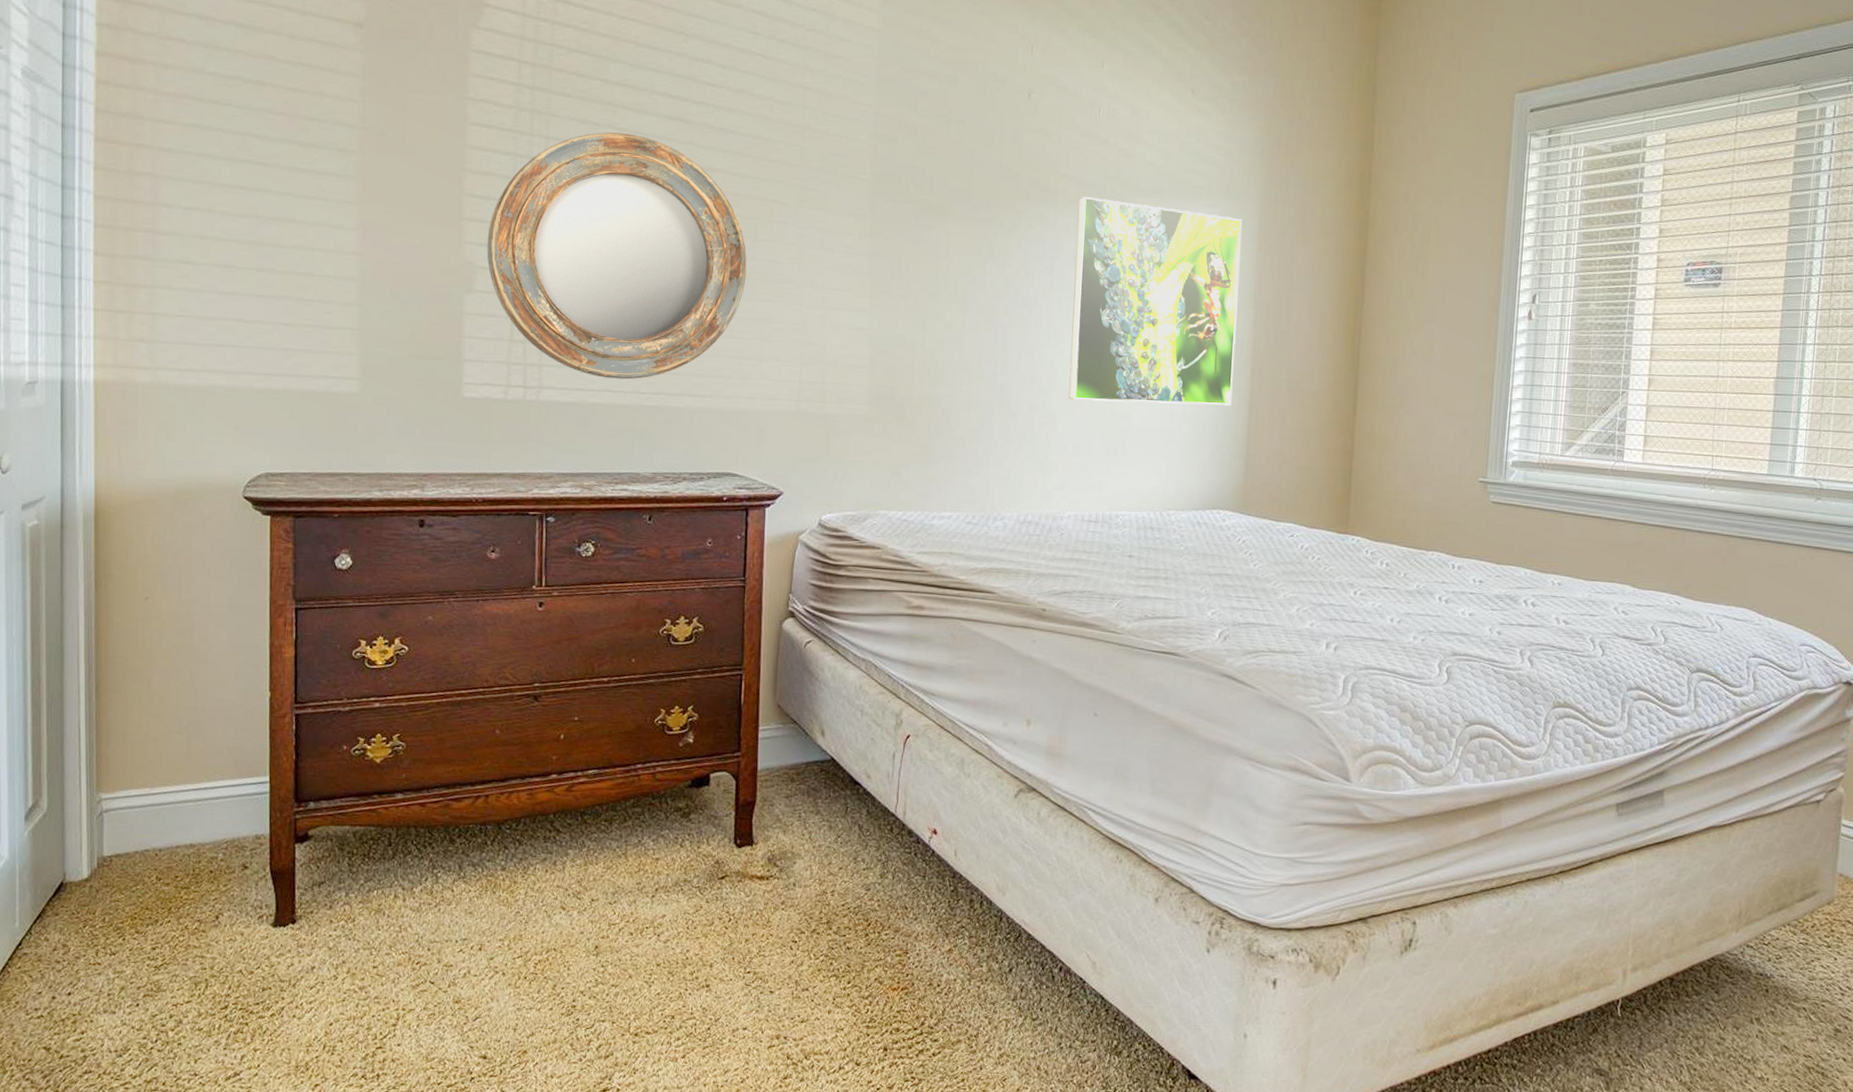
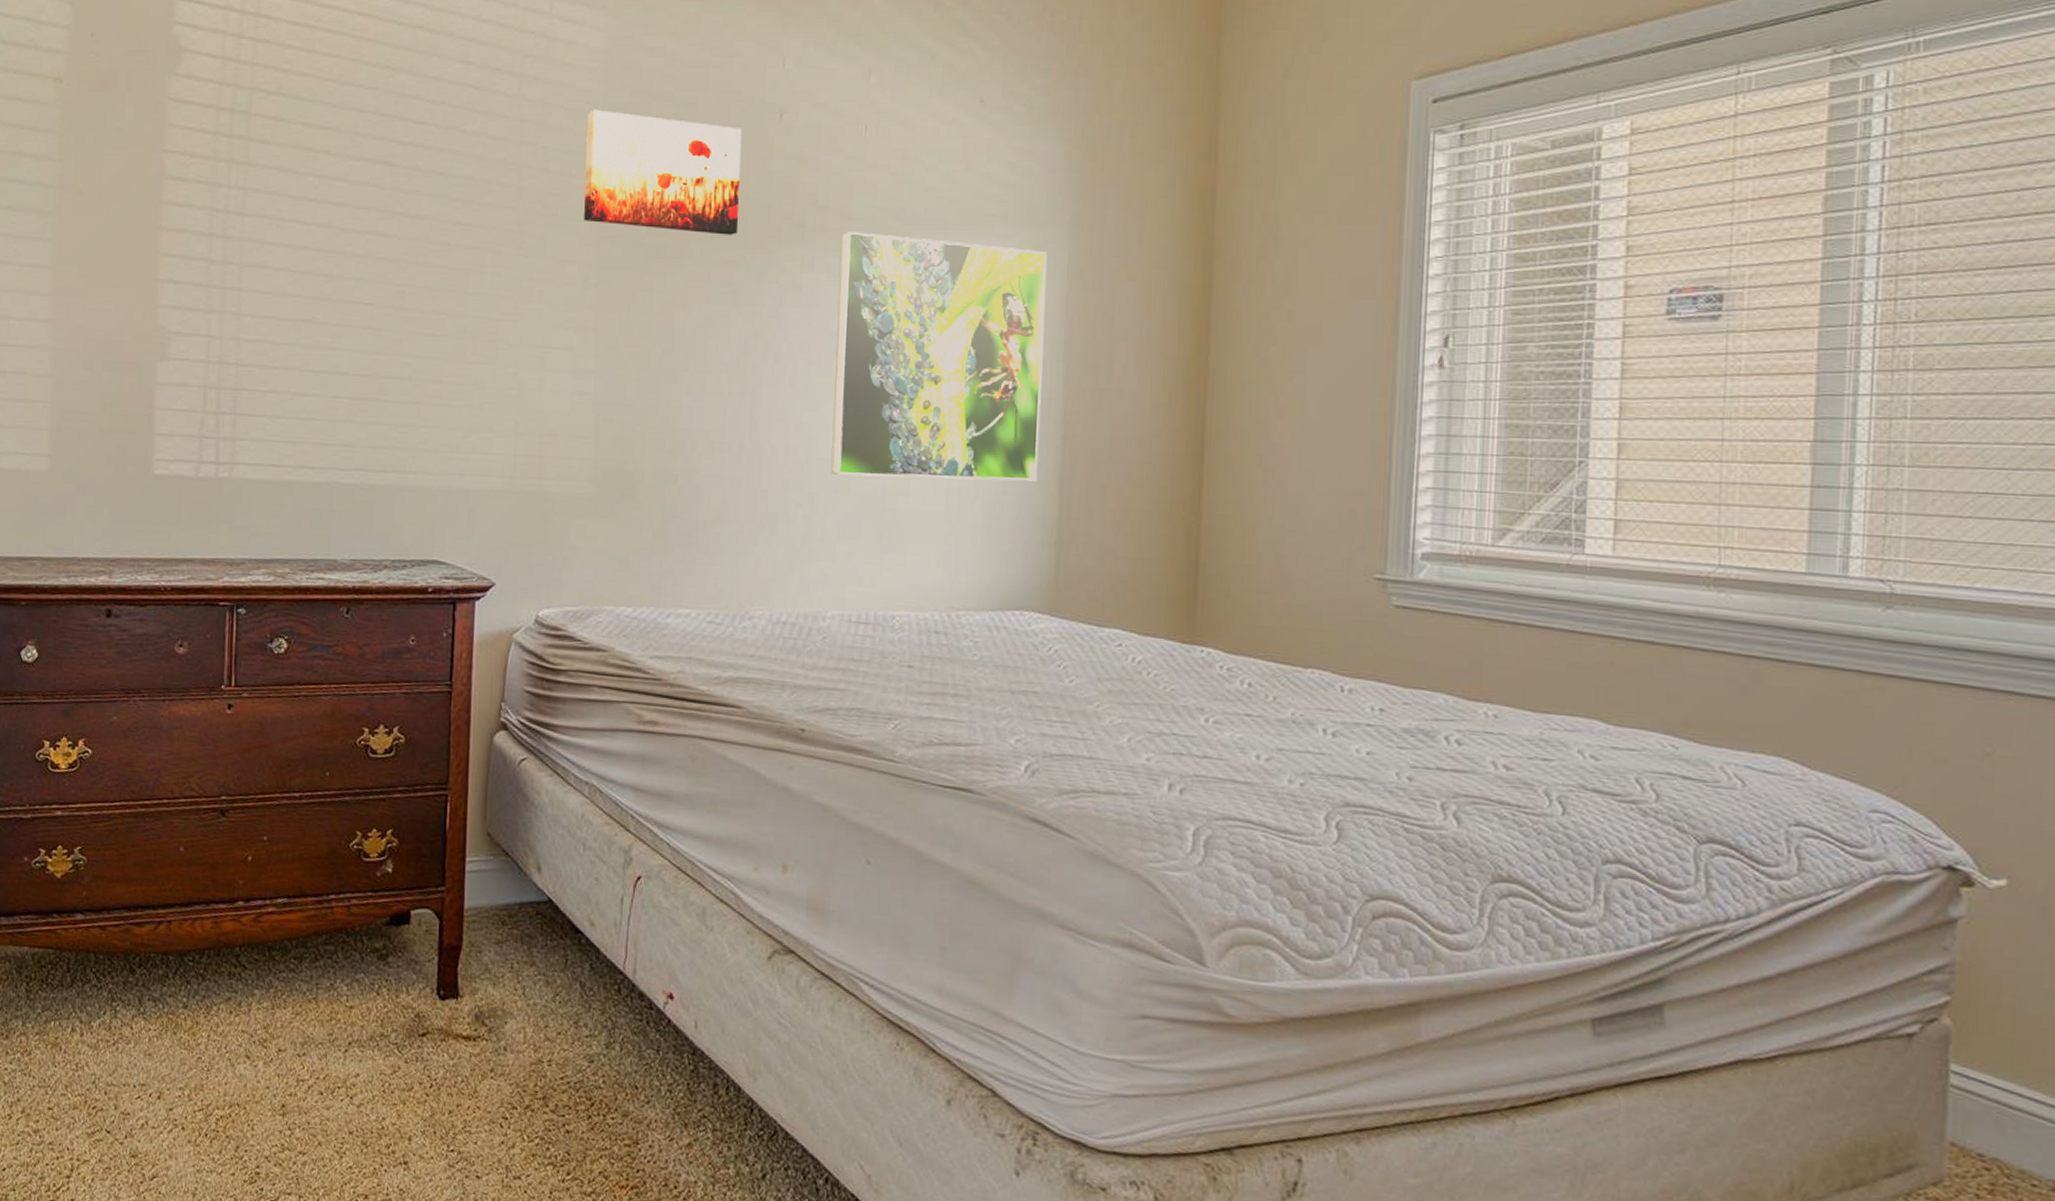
home mirror: present [487,132,747,380] -> none [180,180,457,454]
wall art: none [860,81,997,196] -> present [584,109,742,235]

